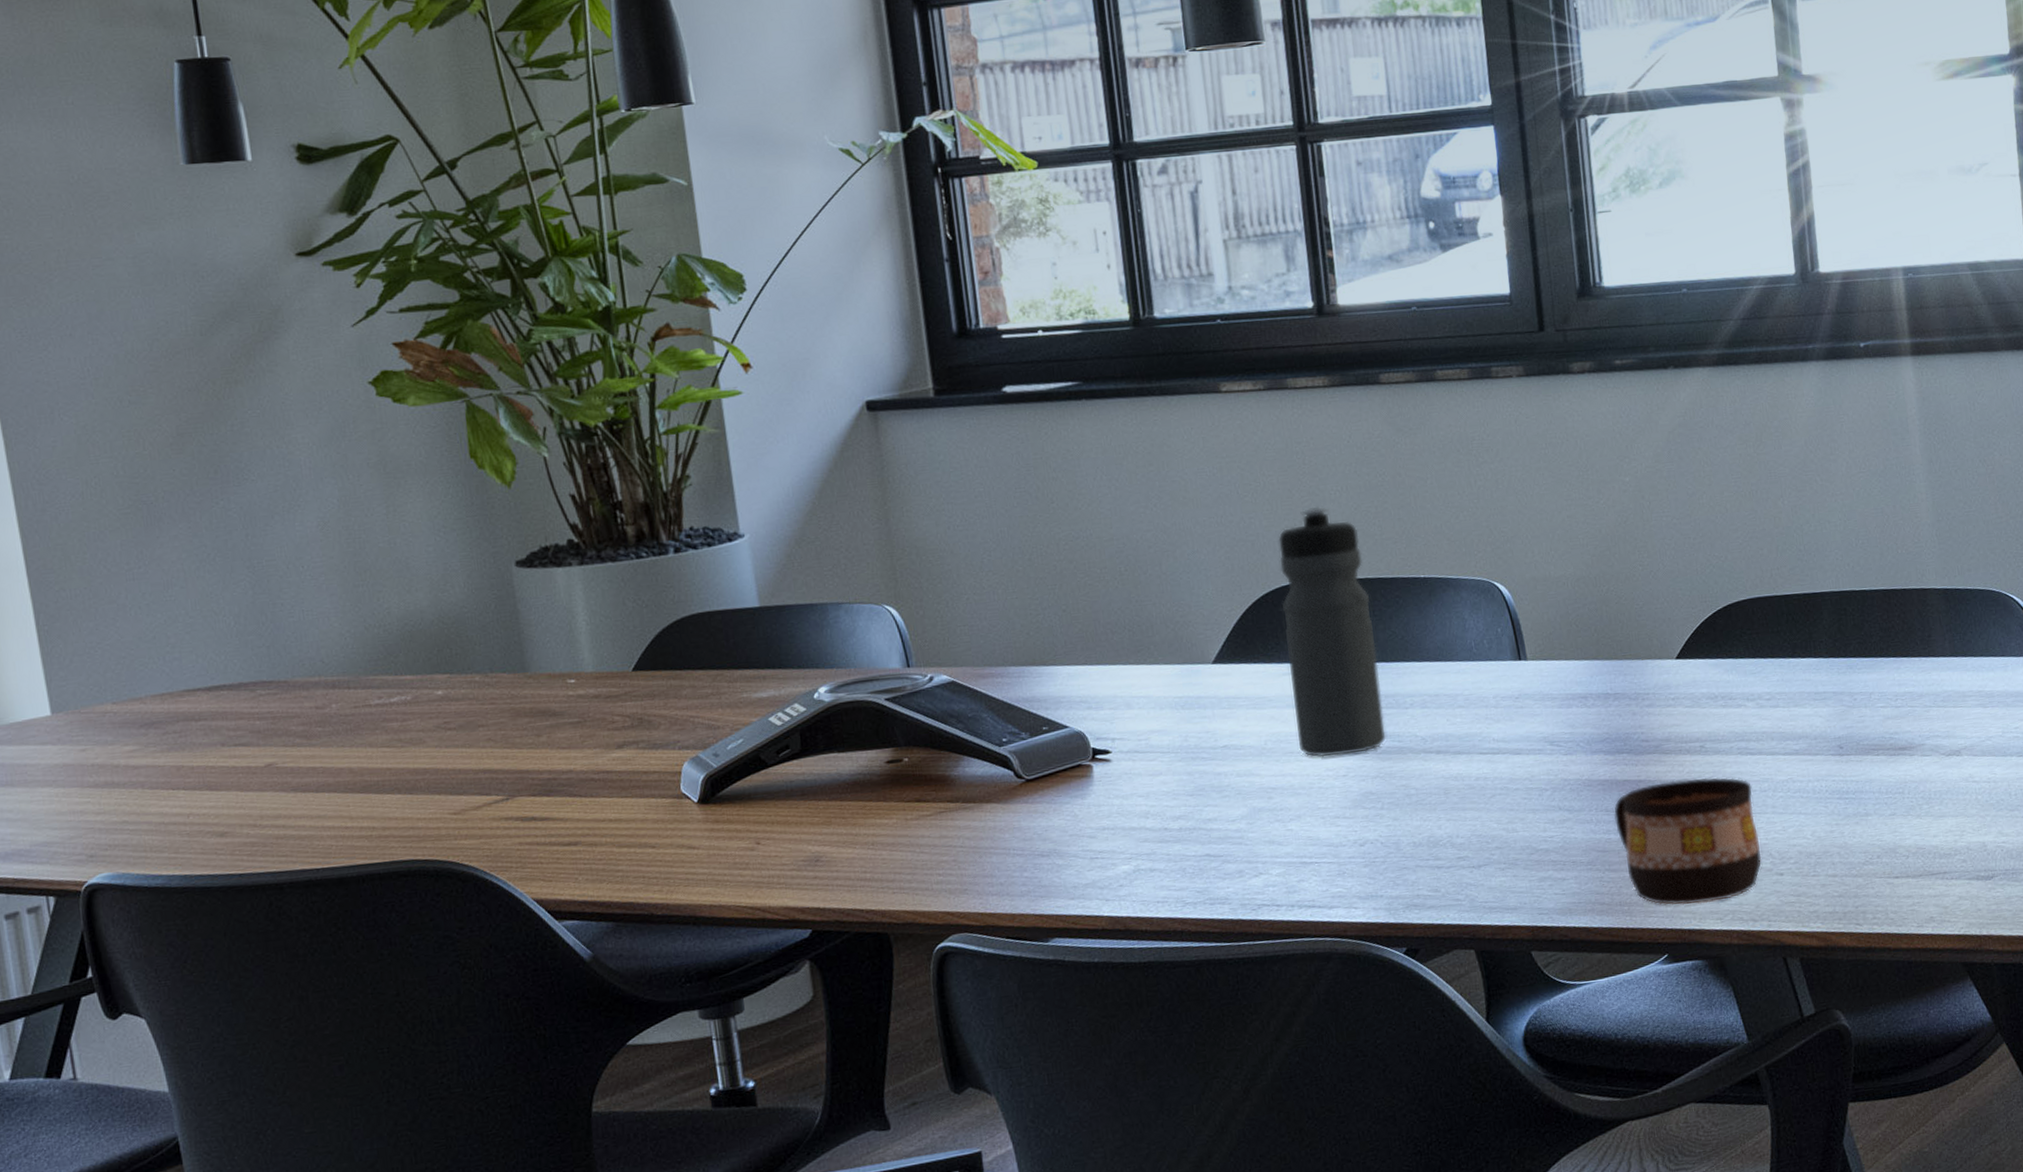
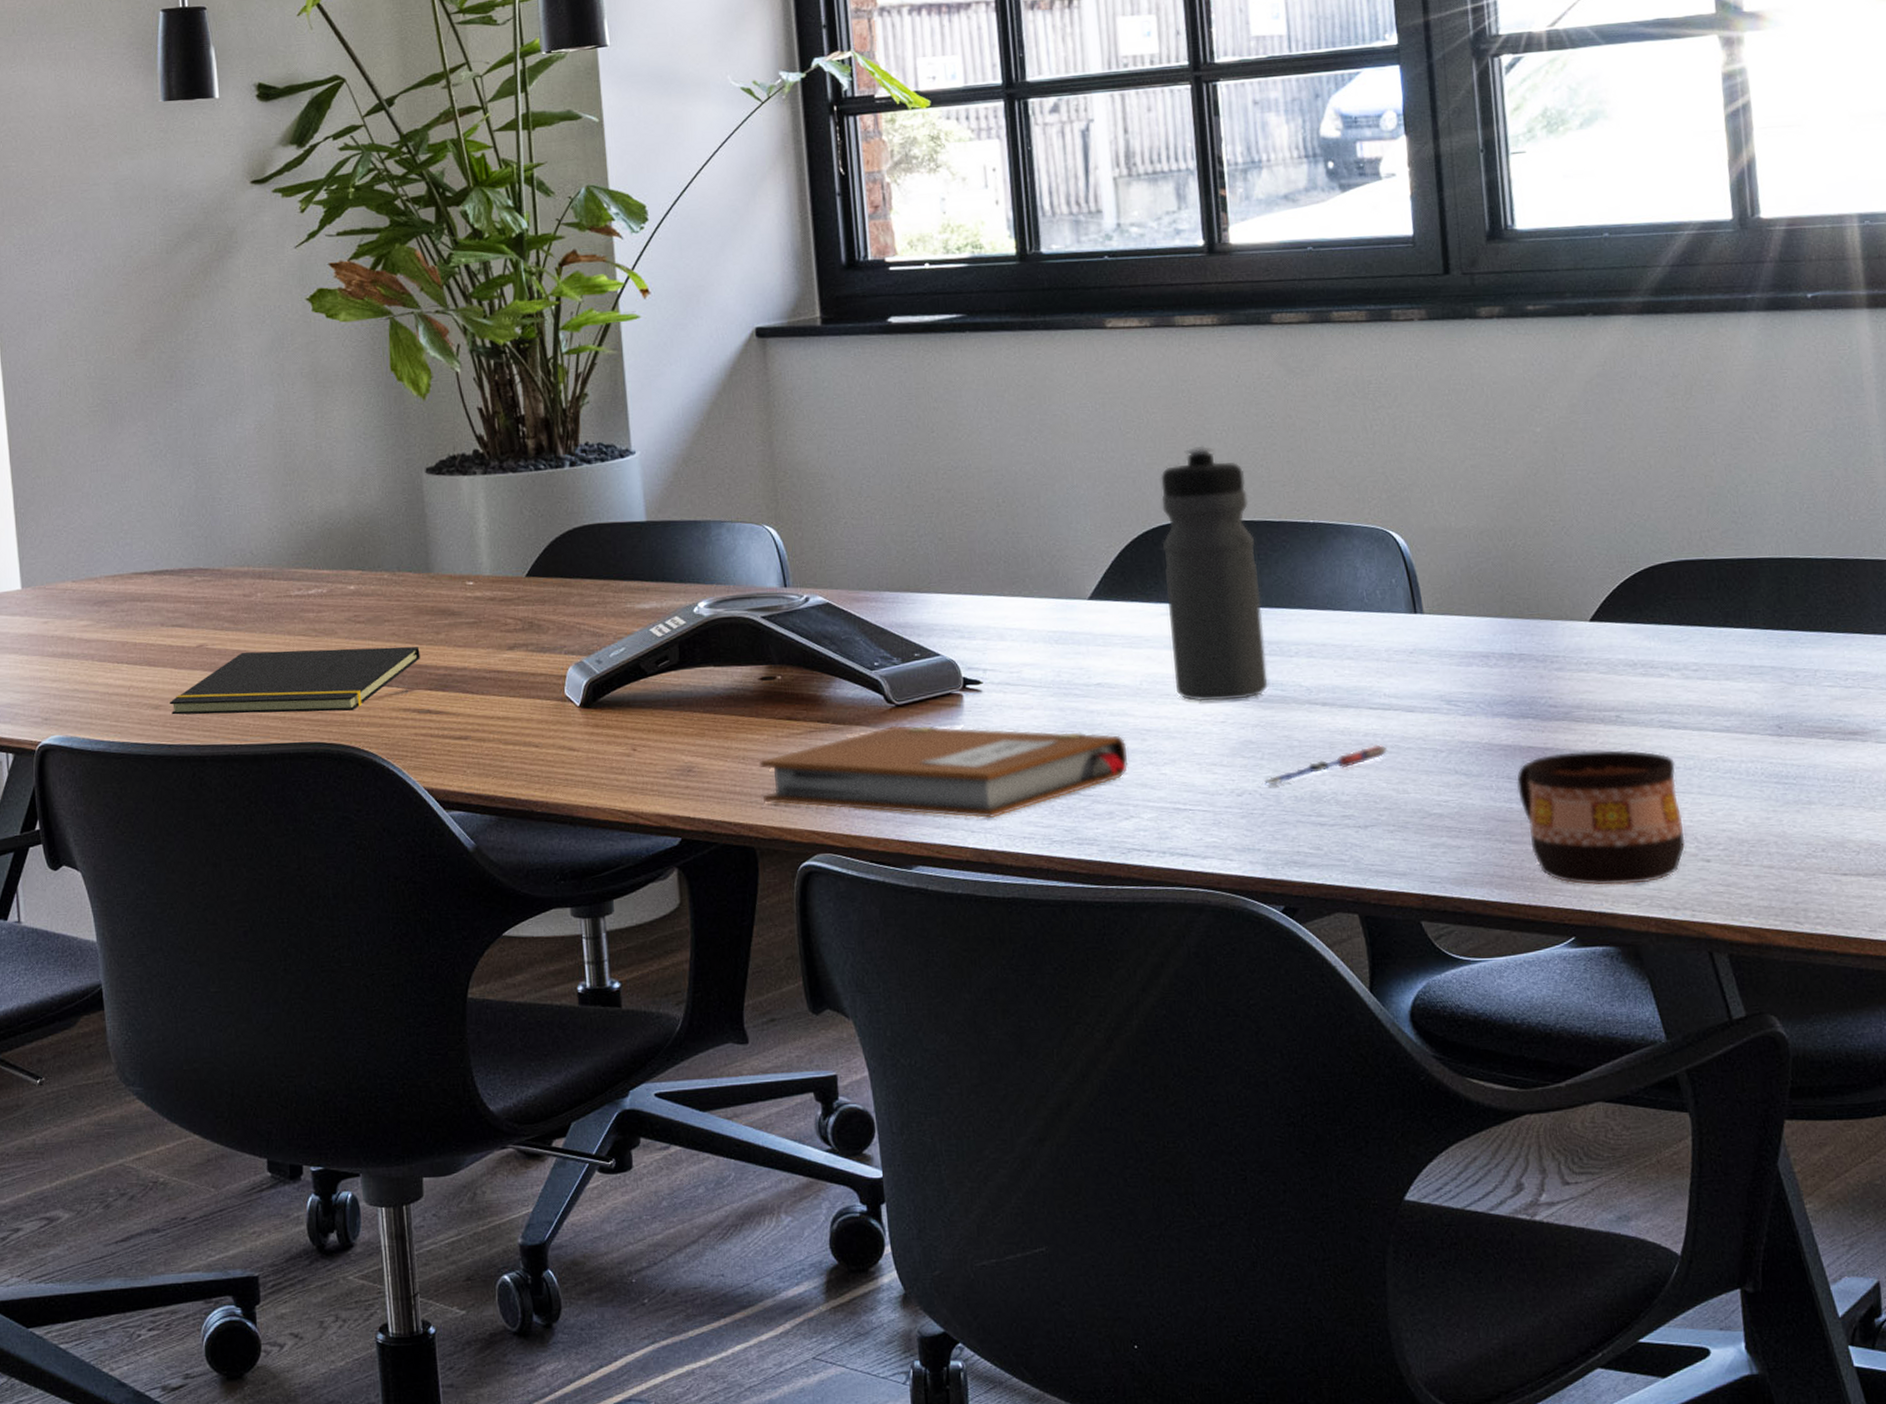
notepad: none [237,751,521,842] -> present [170,646,420,715]
notebook: none [890,794,1256,888] -> present [760,725,1129,819]
pen: none [1382,787,1498,834] -> present [1262,744,1388,785]

